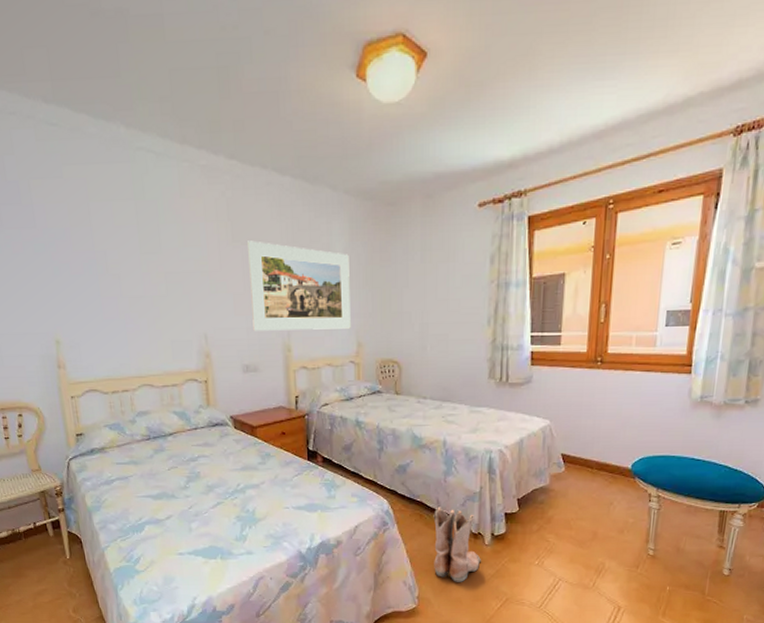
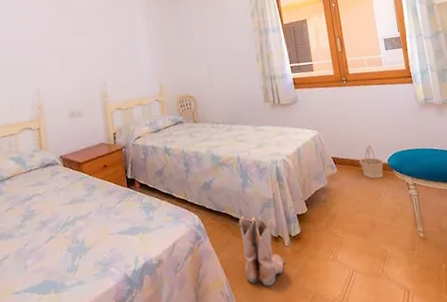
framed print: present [248,240,351,331] -> none [69,16,153,84]
basket: none [594,443,626,484] -> present [359,144,384,179]

